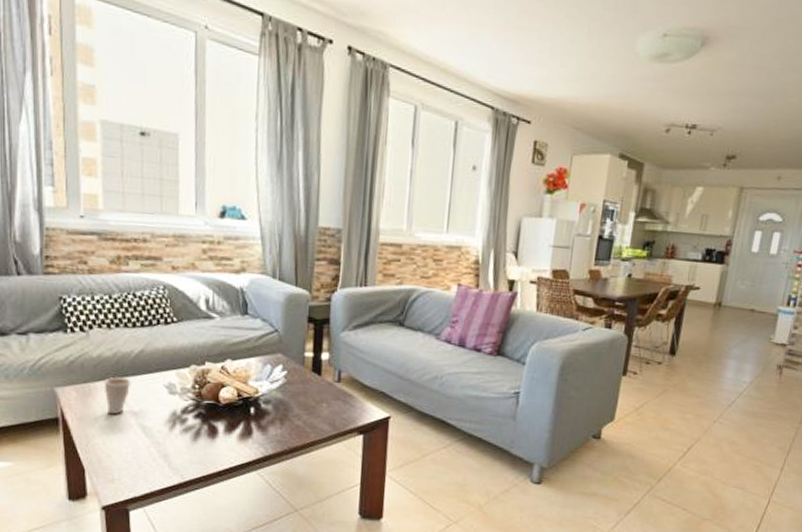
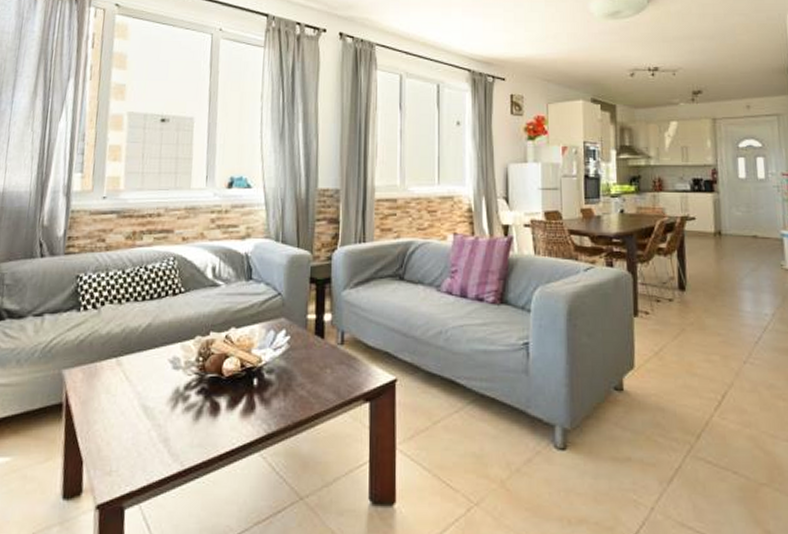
cup: present [104,377,132,415] -> none [110,354,138,396]

